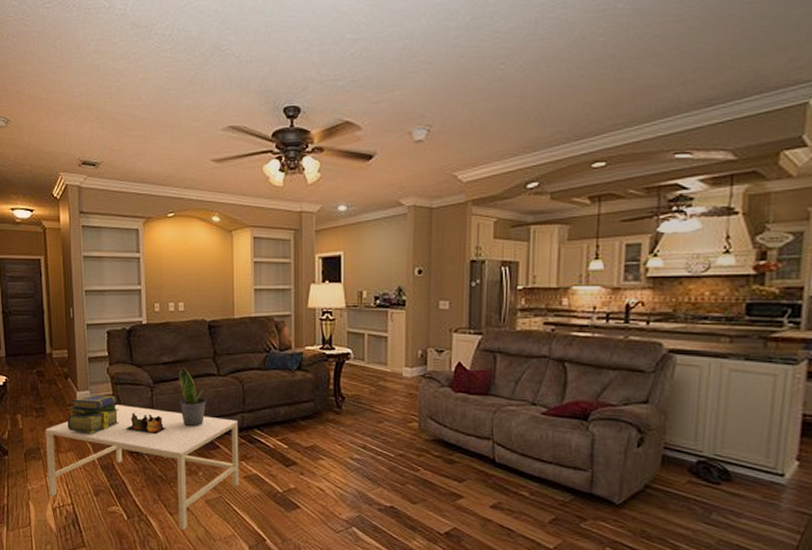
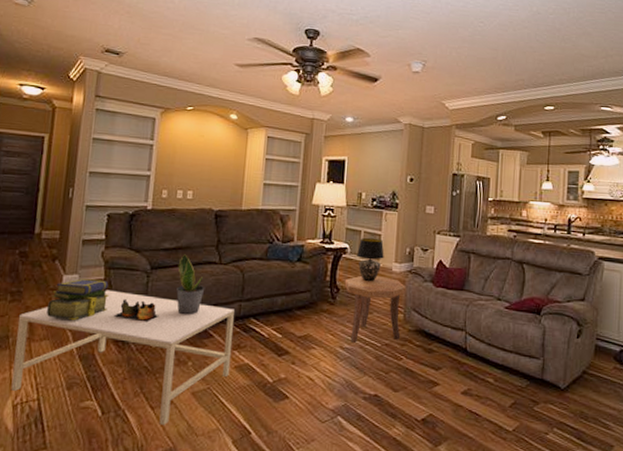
side table: none [350,382,419,453] -> present [344,275,405,343]
table lamp: none [361,340,392,389] -> present [357,237,384,282]

